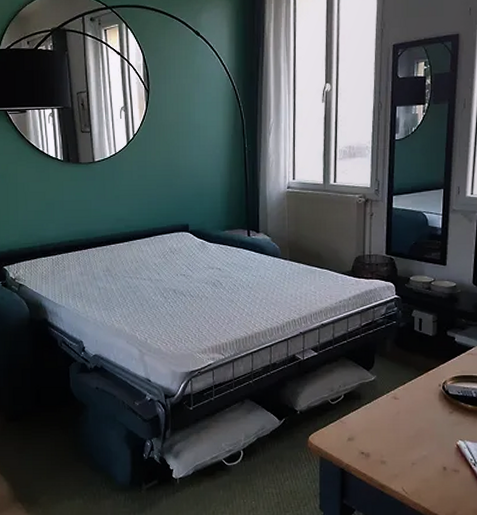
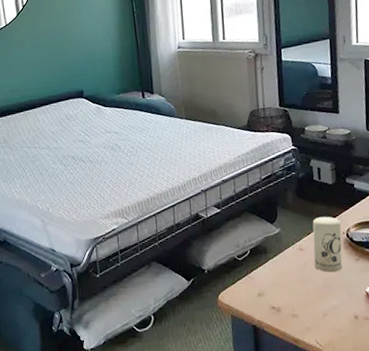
candle: none [407,367,438,424] -> present [312,216,342,273]

